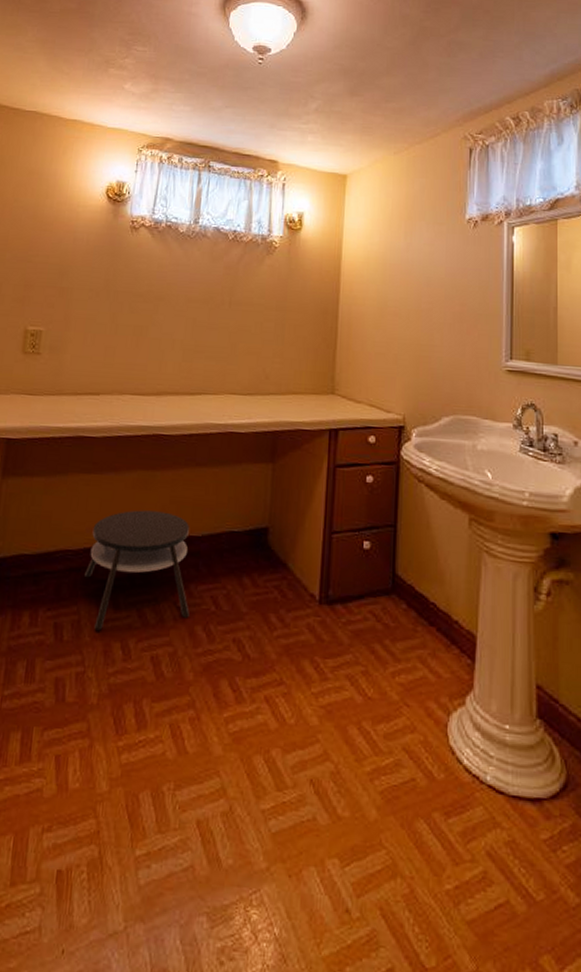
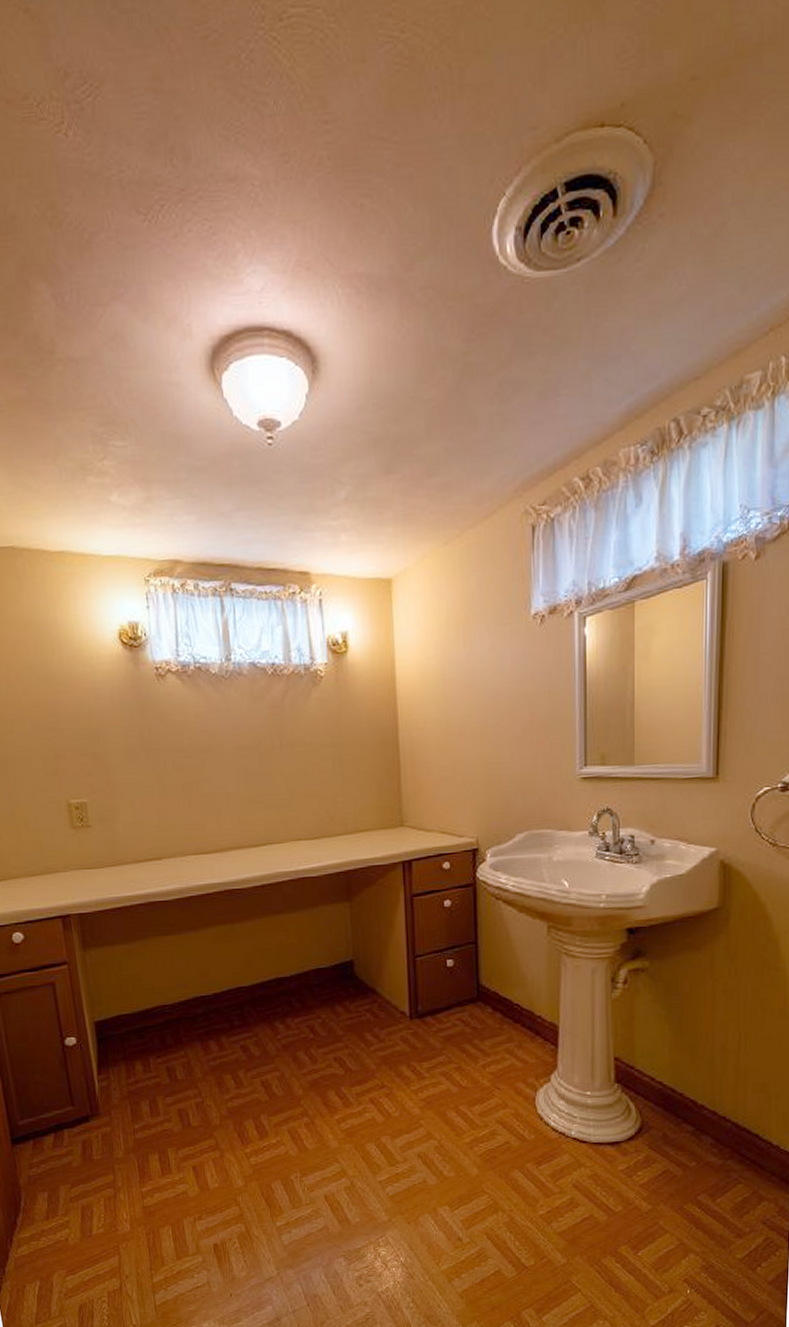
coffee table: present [85,510,190,631] -> none [183,960,290,1068]

